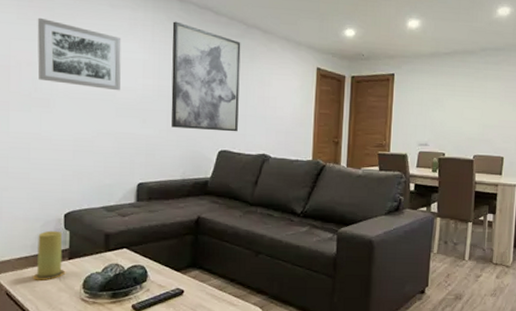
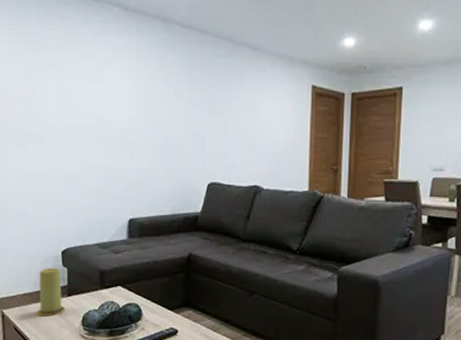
wall art: present [37,17,122,91] -> none [27,51,108,123]
wall art: present [171,21,241,132] -> none [156,44,228,162]

